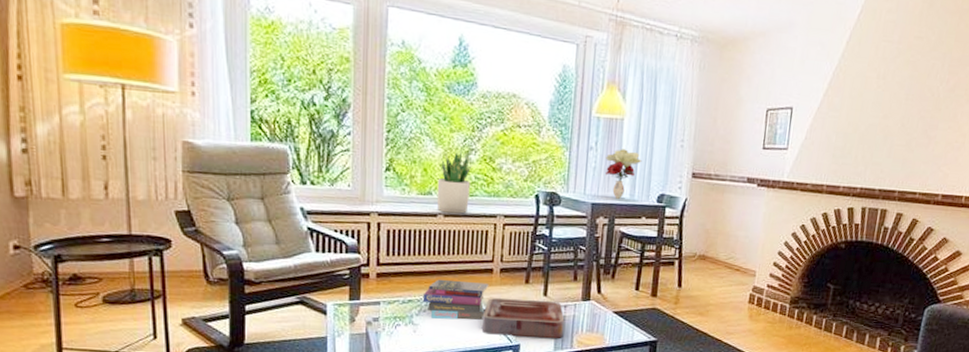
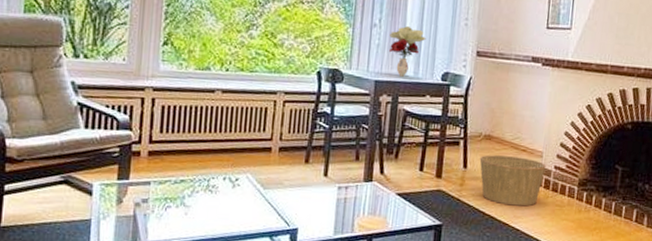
books: present [422,279,489,321] -> none [196,158,267,202]
planter: present [436,150,472,214] -> none [215,25,253,90]
decorative tray: present [481,297,565,339] -> none [257,177,346,223]
basket: none [693,274,759,324] -> present [479,155,546,207]

